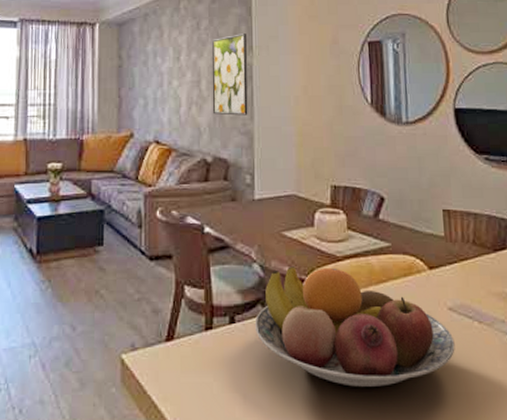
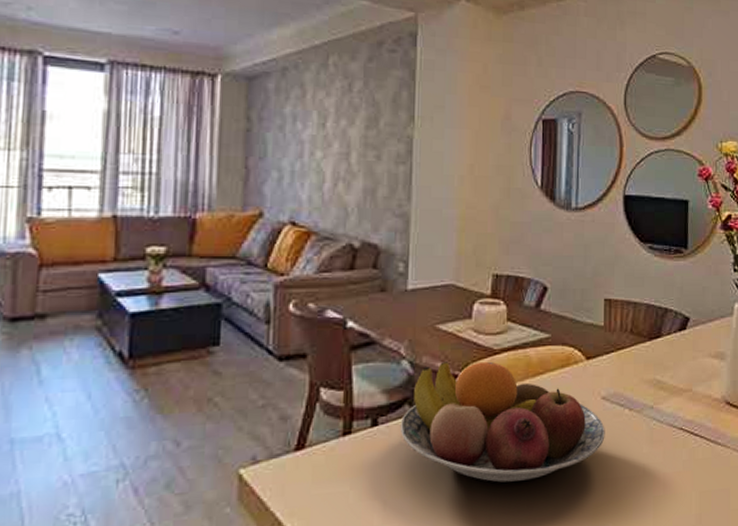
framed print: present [212,34,248,116] -> none [363,100,408,195]

